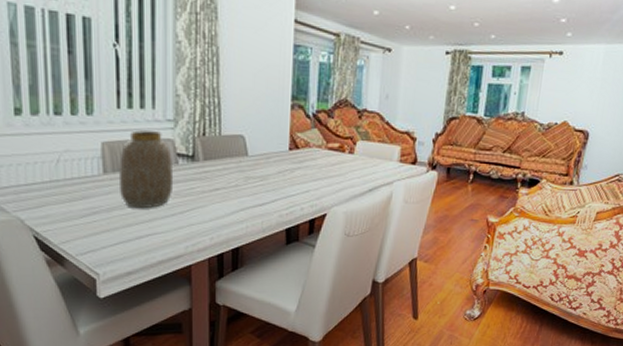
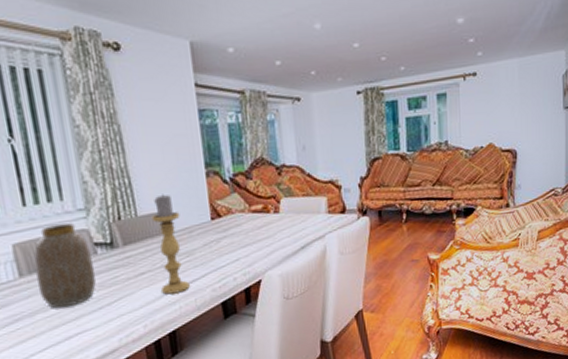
candle holder: none [232,118,261,213] -> present [151,194,190,295]

